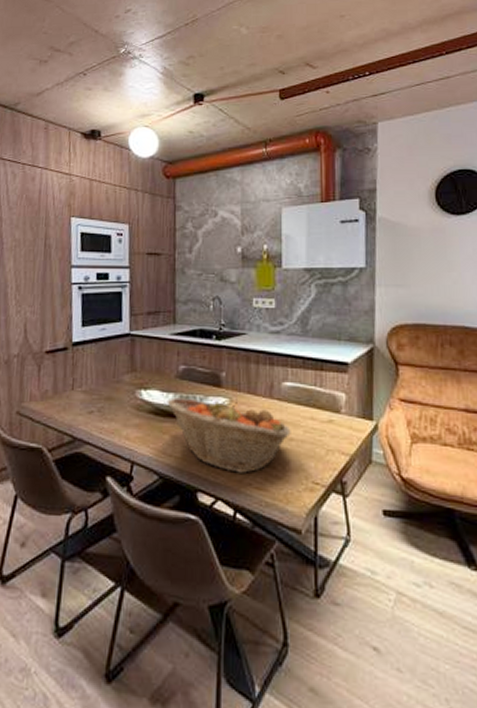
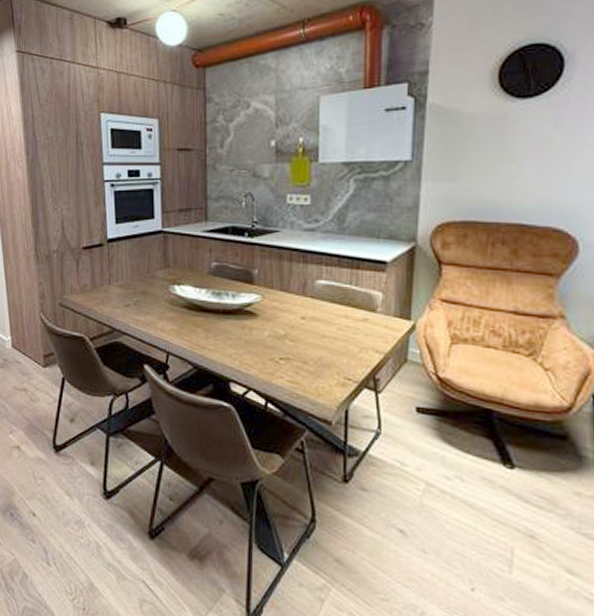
fruit basket: present [167,397,291,473] -> none [200,293,324,367]

